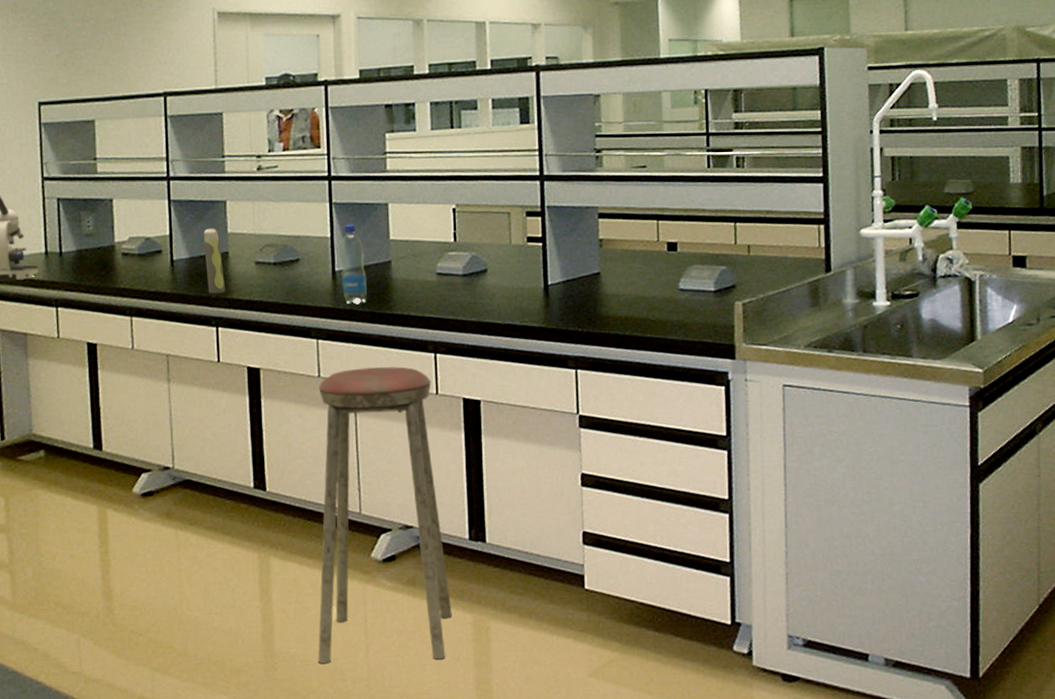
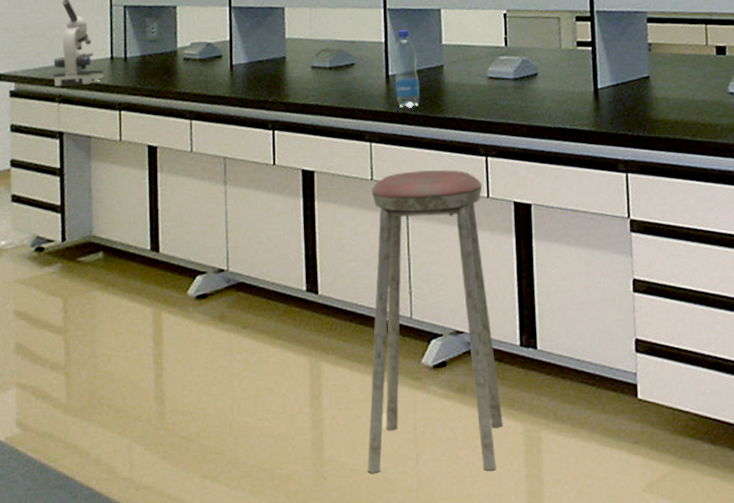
spray bottle: present [203,228,226,295] -> none [262,33,283,99]

